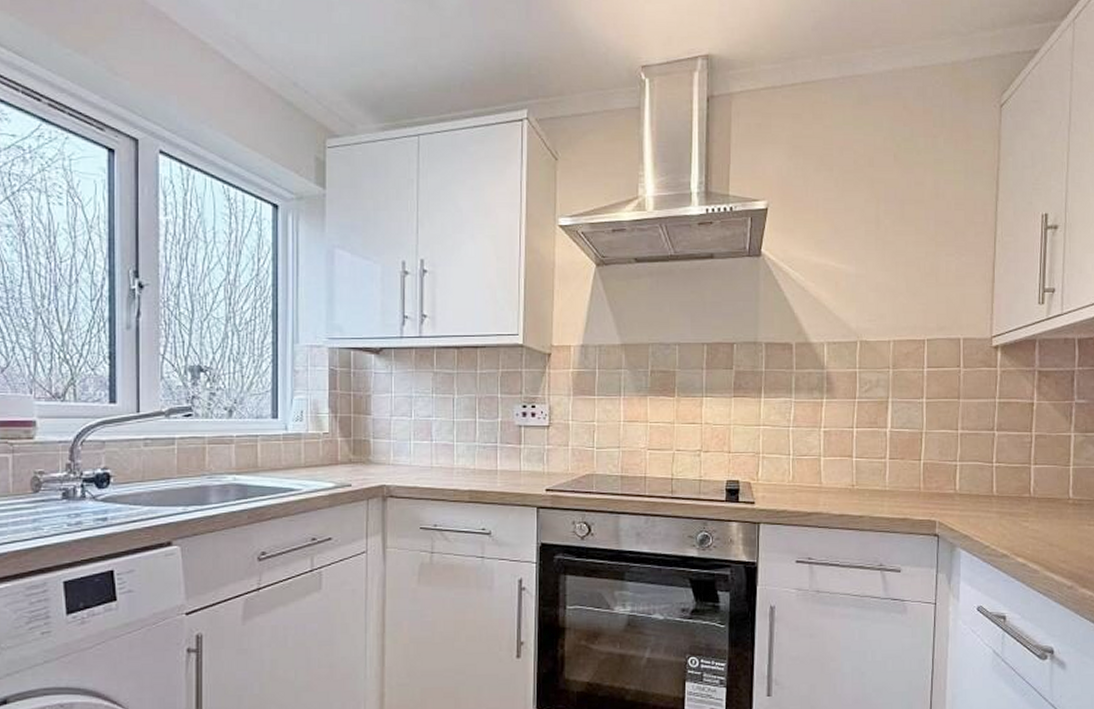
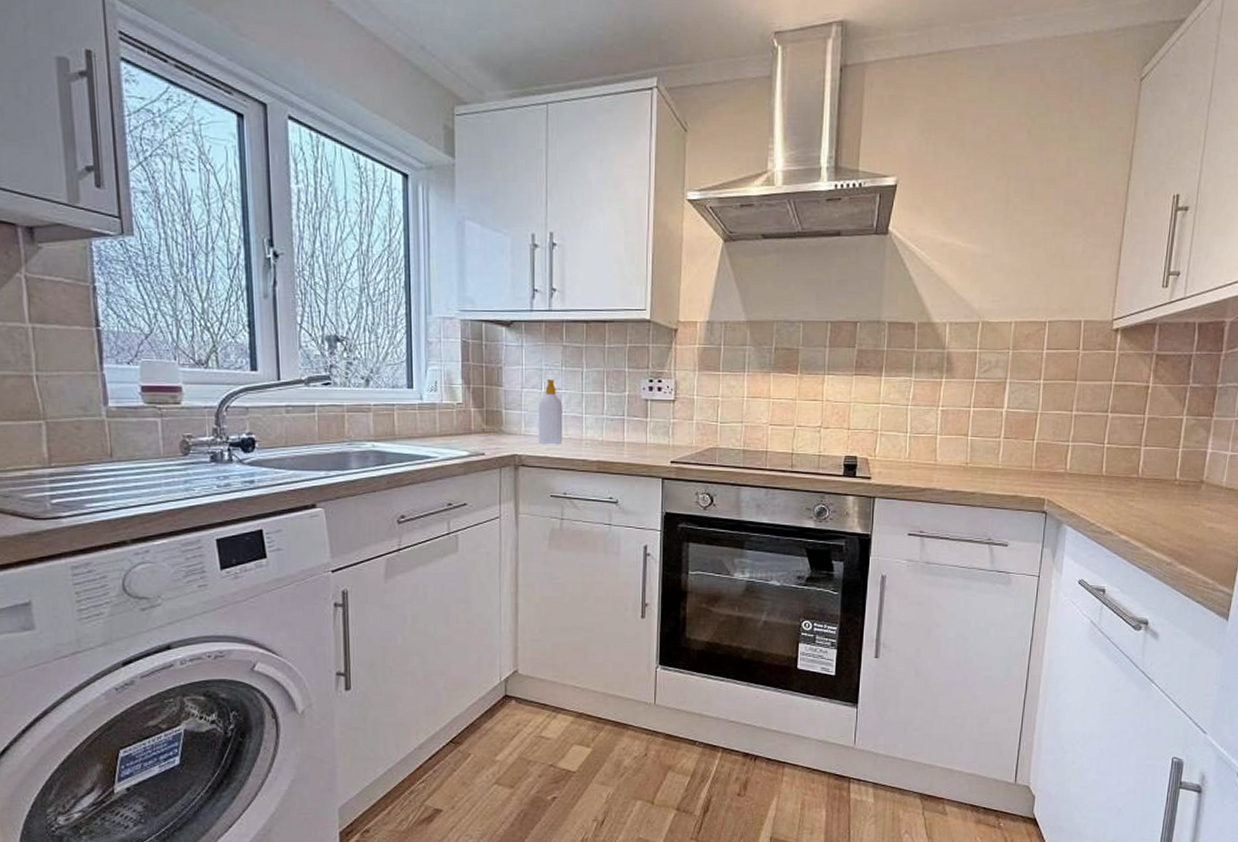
soap bottle: none [407,407,434,473] -> present [537,379,563,444]

